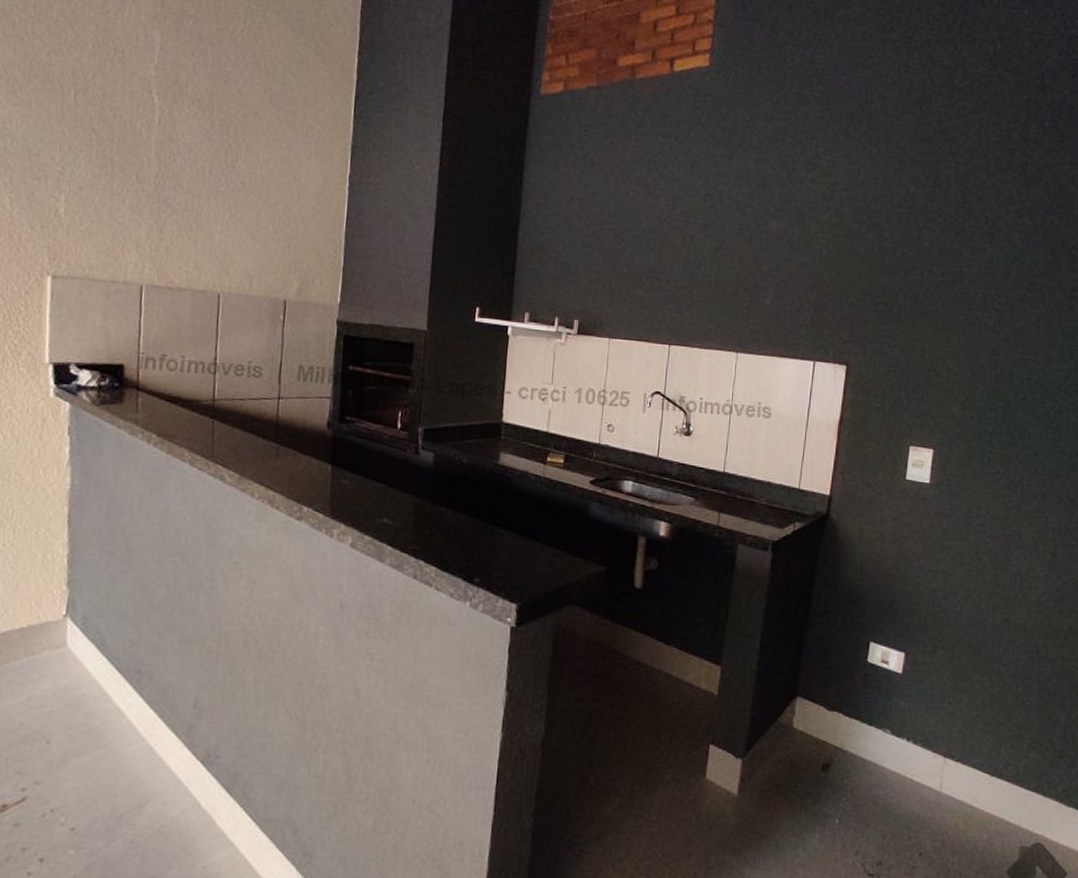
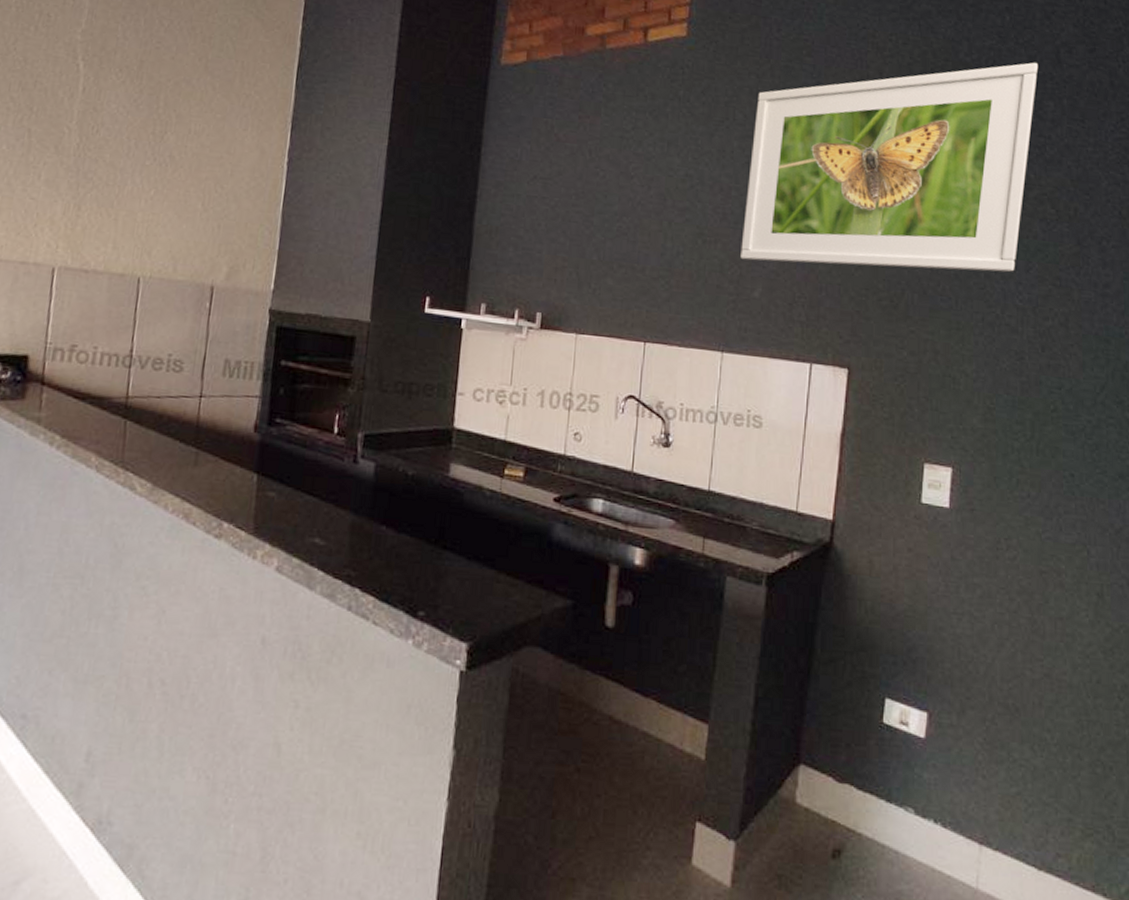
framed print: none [754,87,1025,279] -> present [740,62,1039,273]

